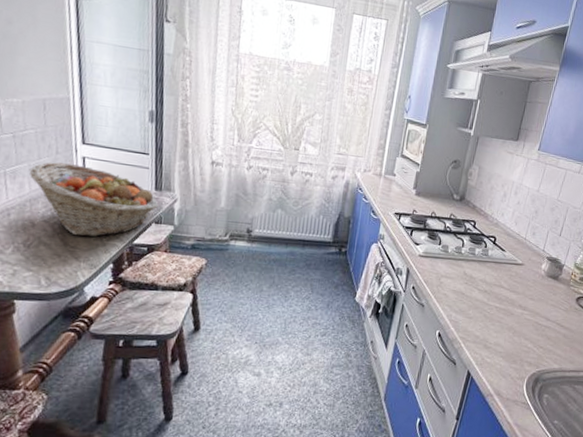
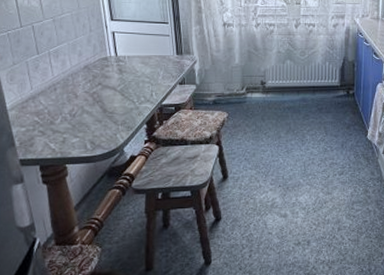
fruit basket: present [29,162,159,237] -> none [69,39,181,102]

